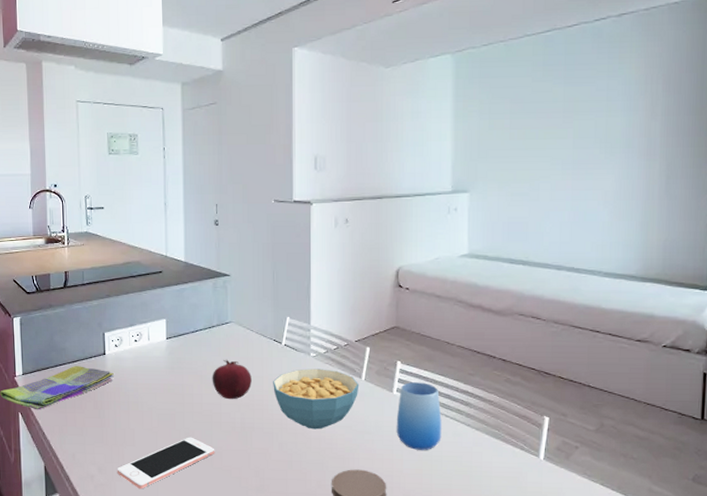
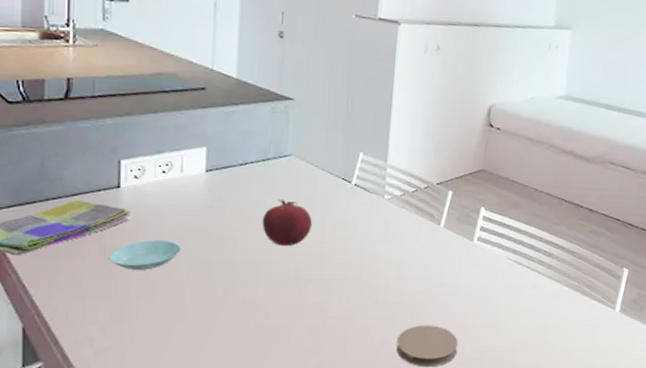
saucer: none [100,396,152,420] -> present [109,240,181,270]
cell phone: present [117,437,215,489] -> none [127,290,260,354]
cereal bowl: present [273,368,360,430] -> none [337,212,438,282]
cup: present [396,382,442,450] -> none [473,230,523,304]

